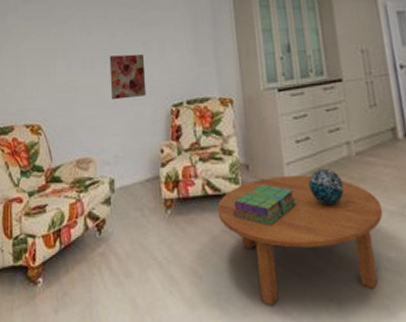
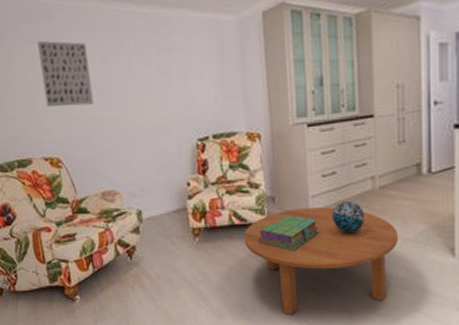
wall art: none [34,17,78,76] -> present [37,40,94,107]
wall art: present [109,54,147,100] -> none [127,84,170,133]

